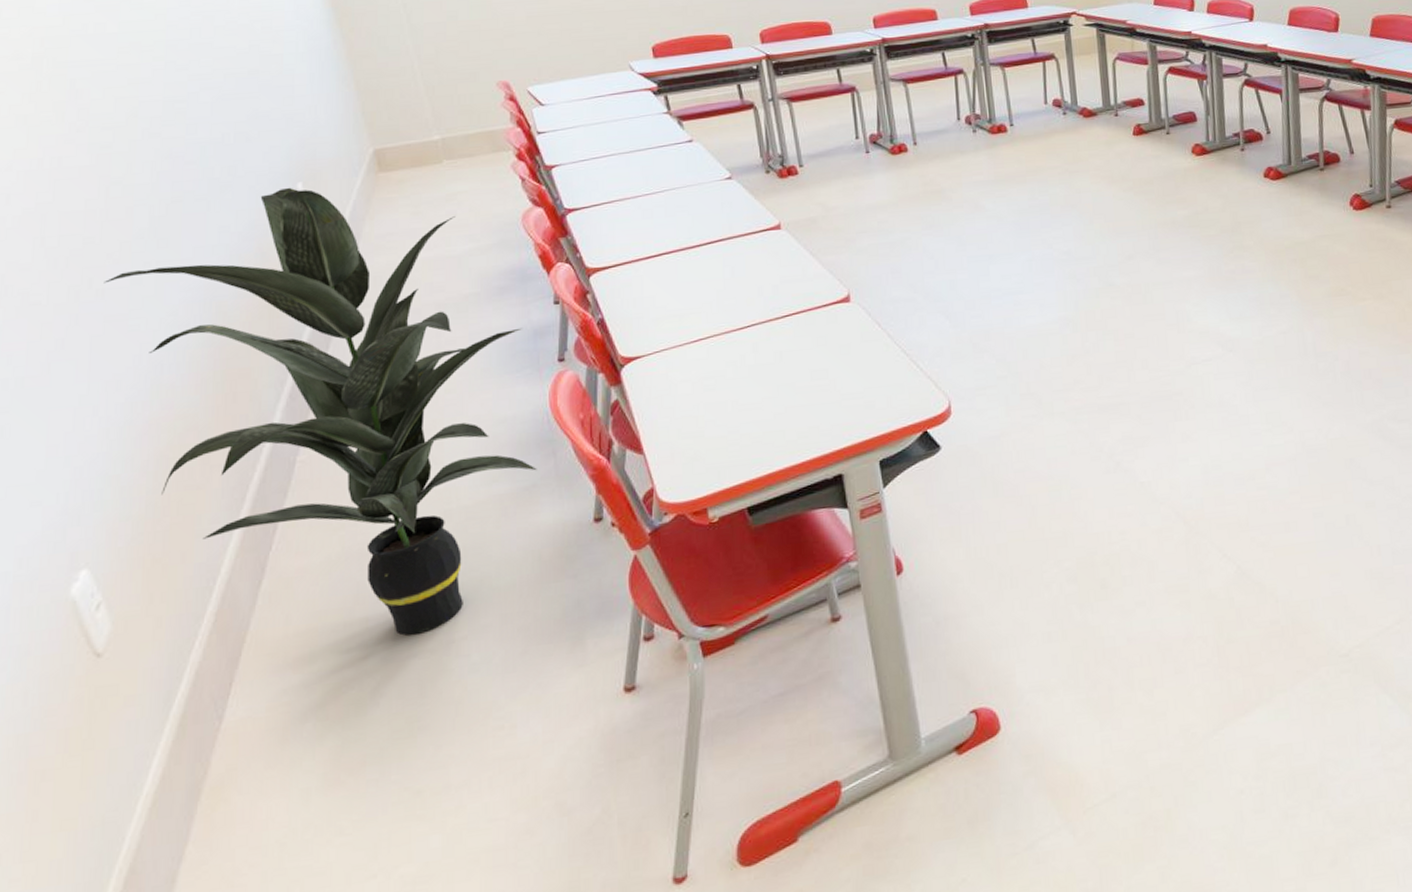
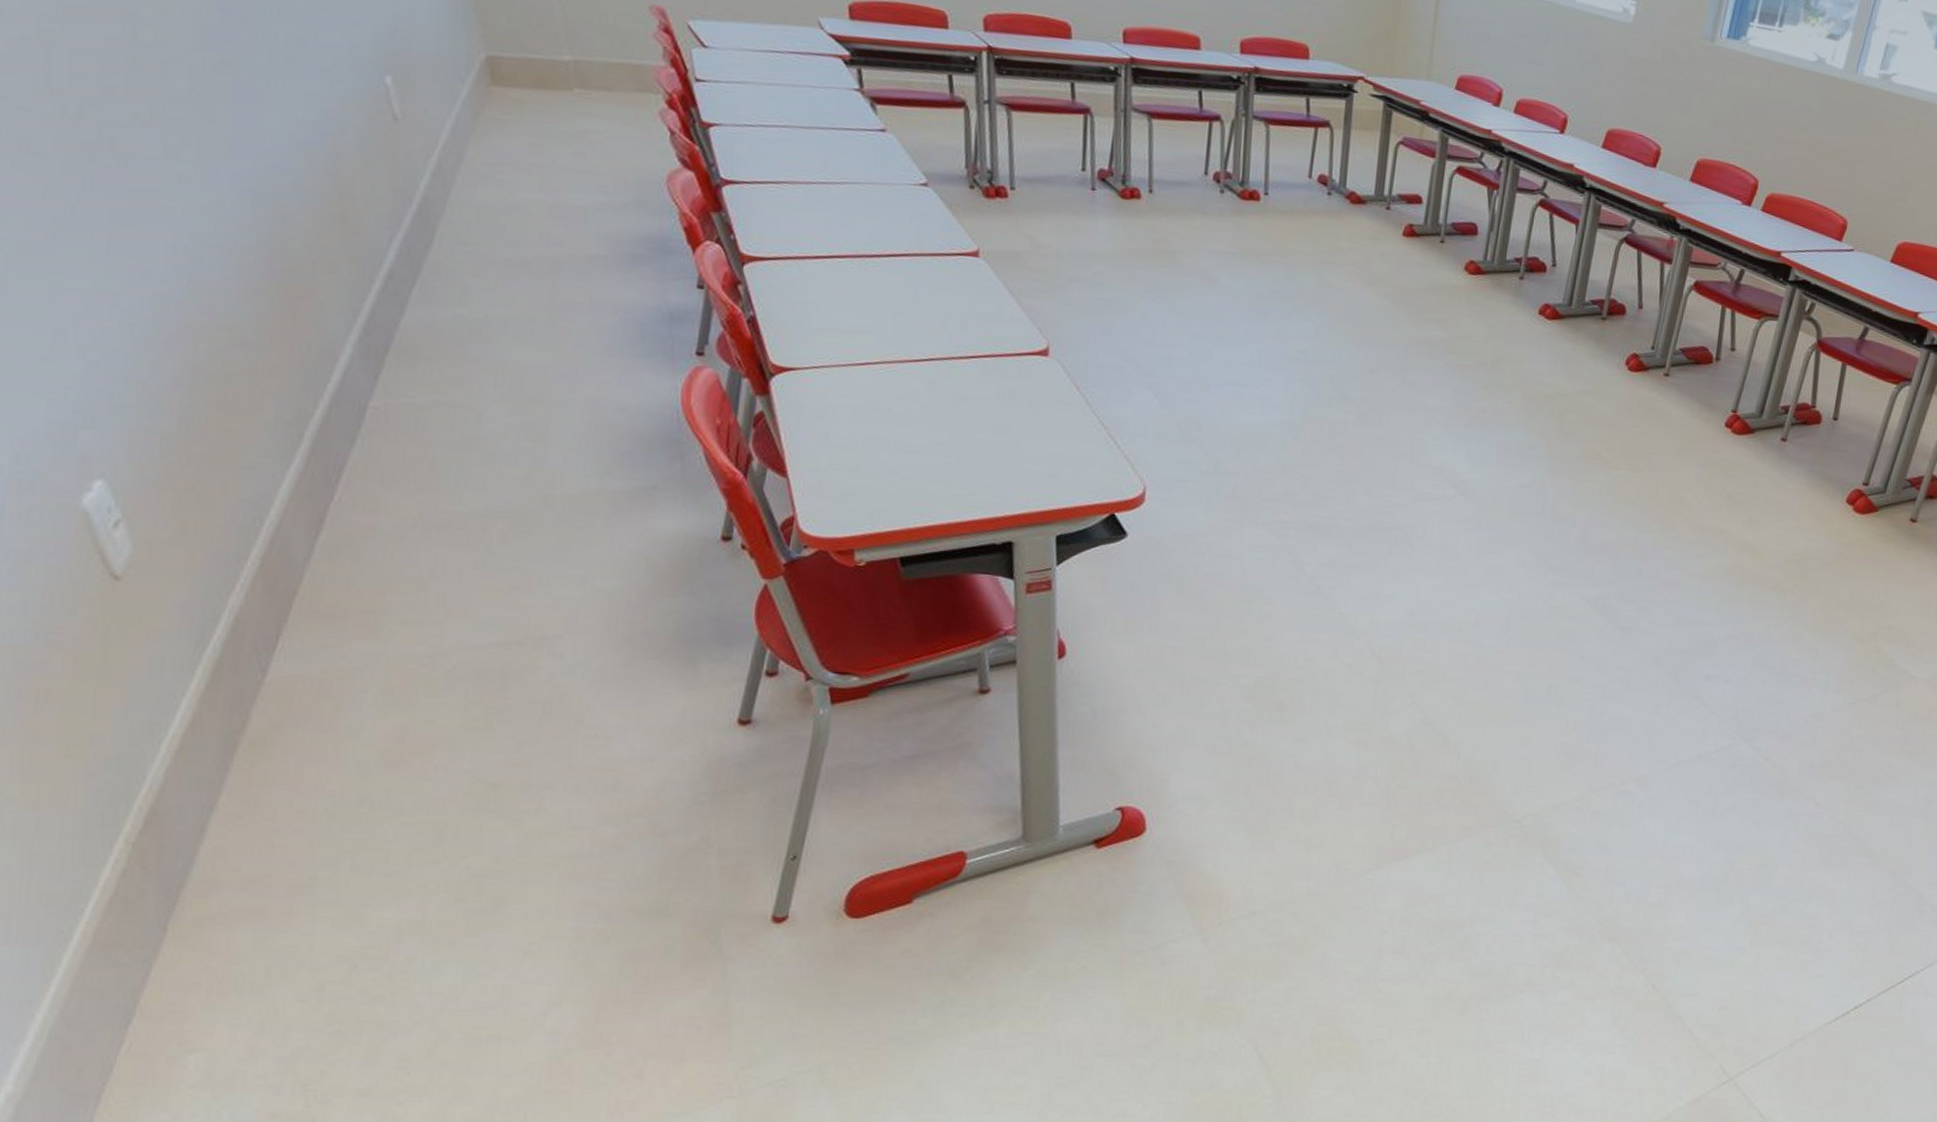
indoor plant: present [104,187,537,636] -> none [128,78,660,623]

